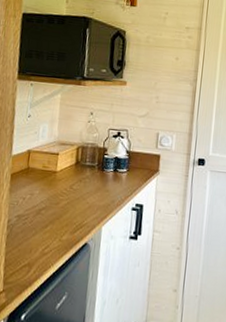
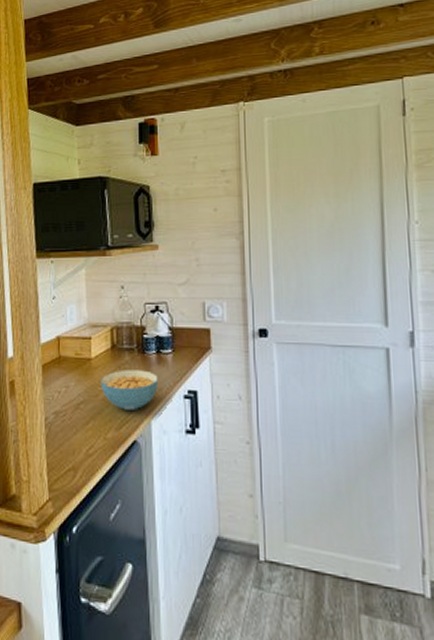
cereal bowl: none [62,183,112,219] -> present [100,369,158,412]

